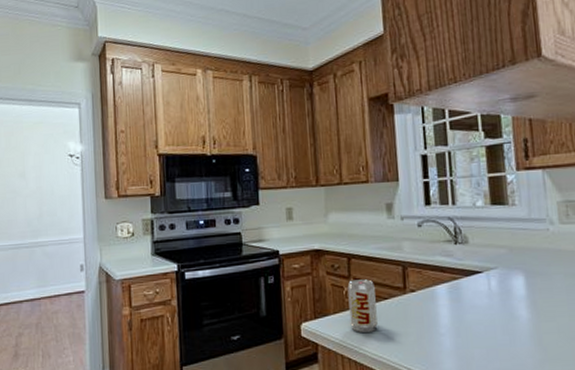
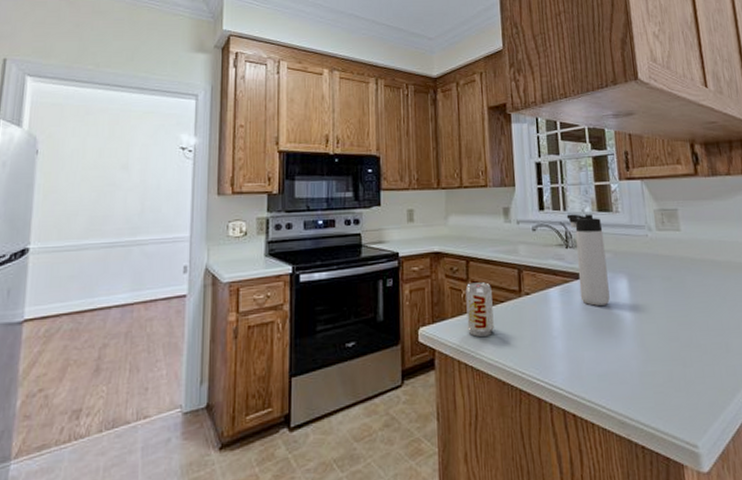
thermos bottle: none [455,208,504,303] -> present [566,214,610,306]

